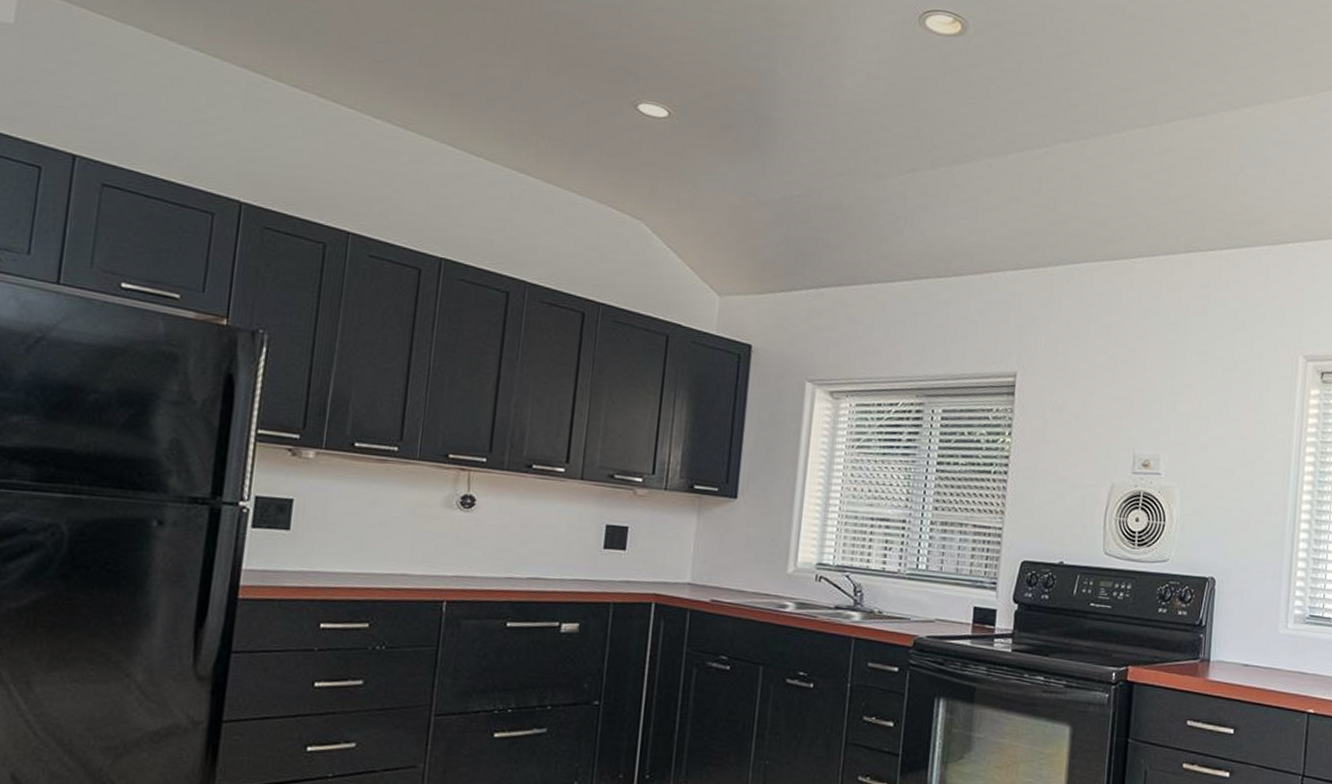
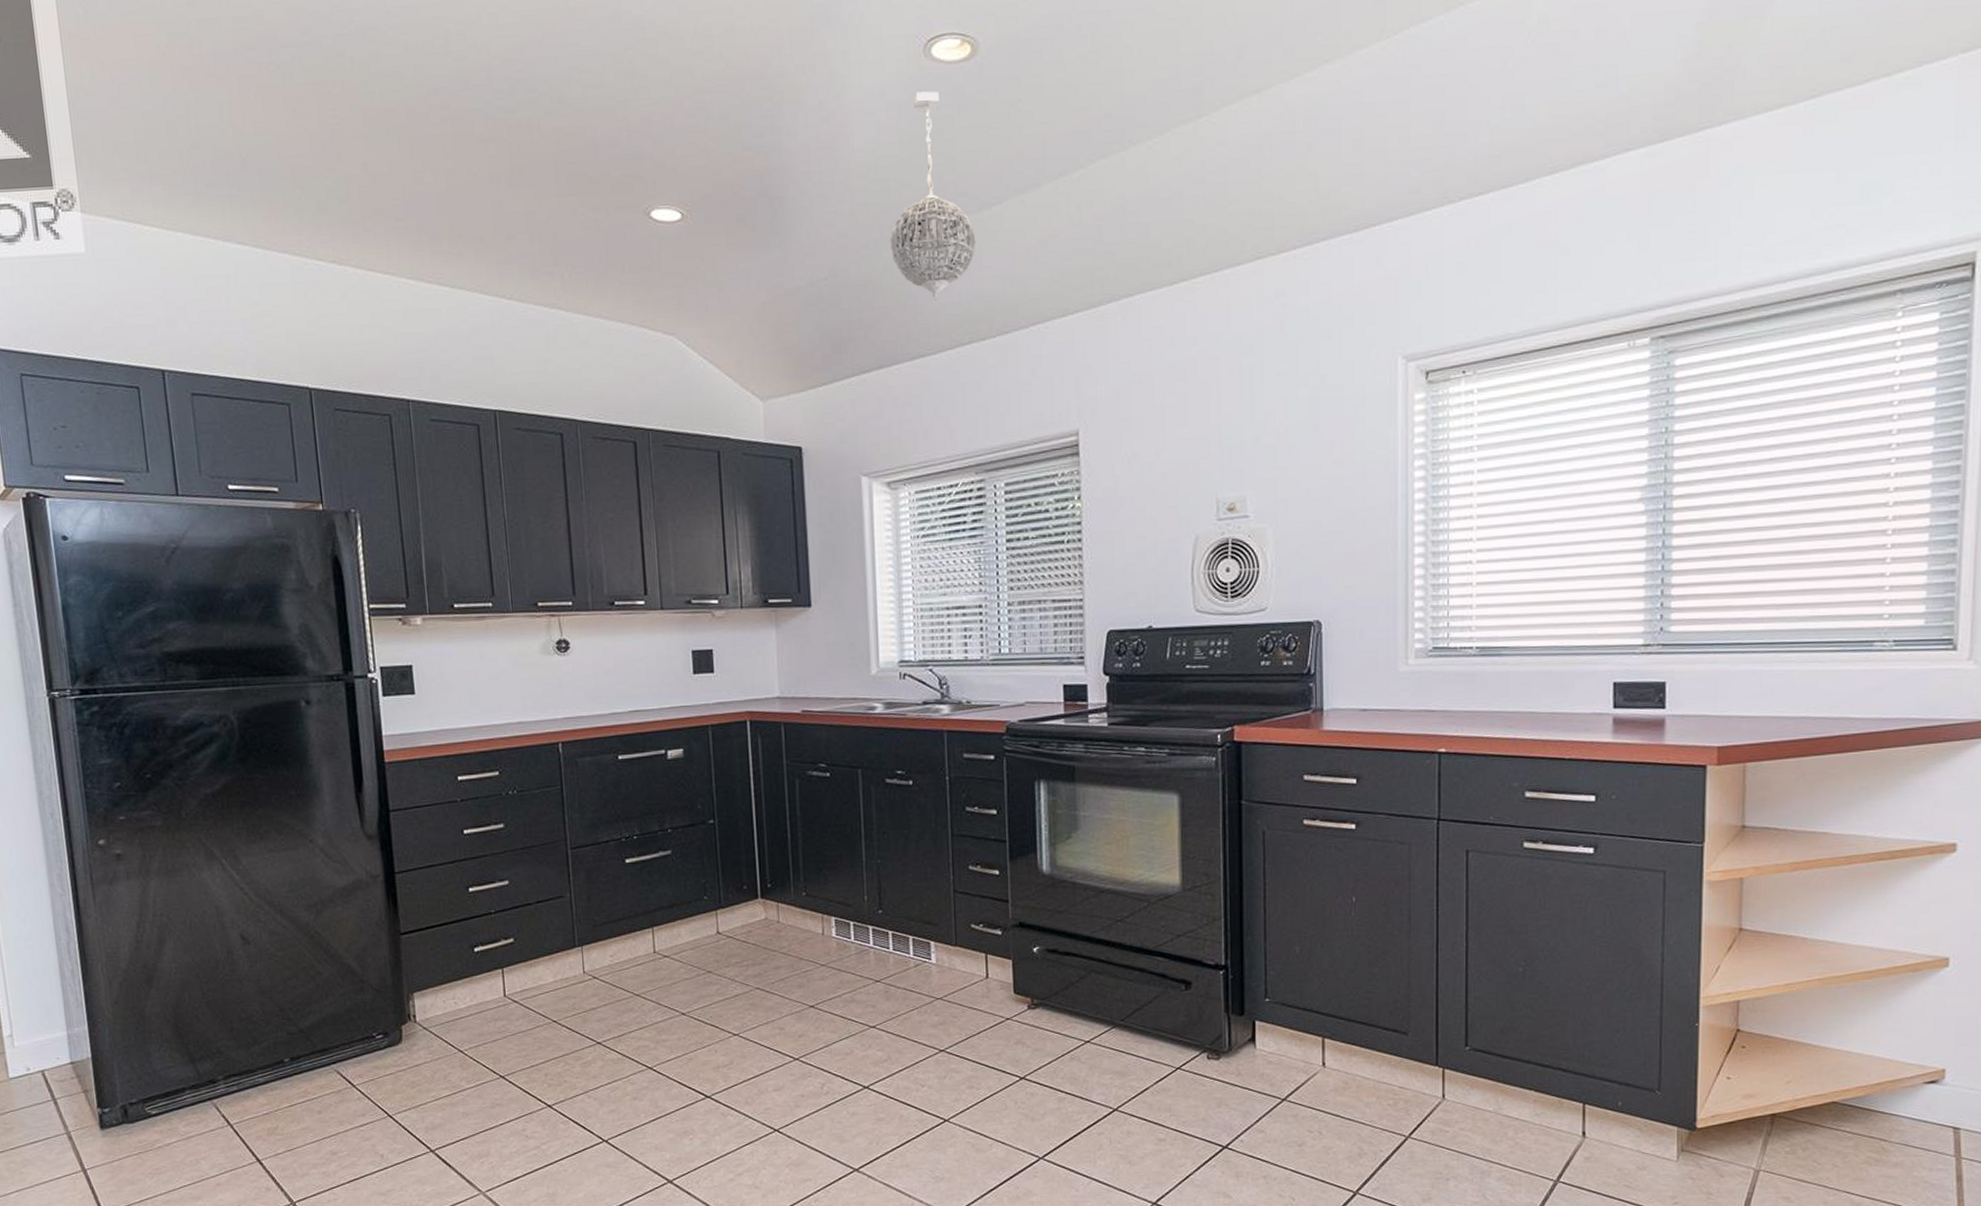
pendant light: none [864,53,945,235] -> present [889,91,976,300]

